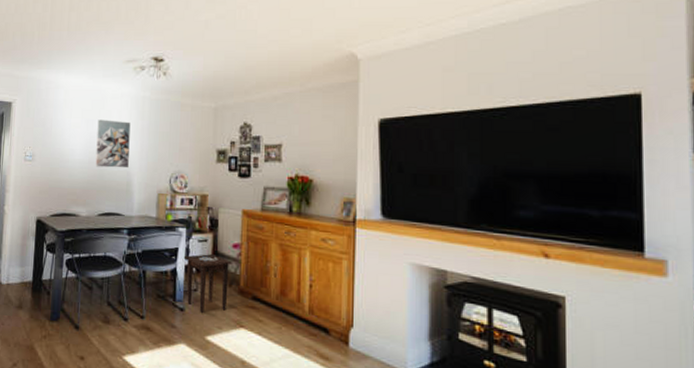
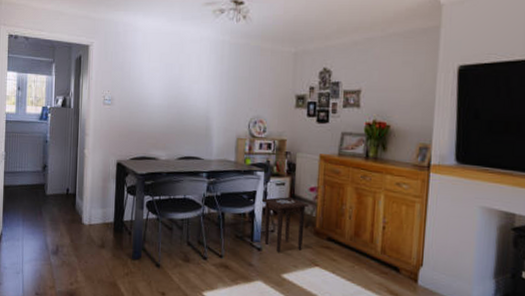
wall art: present [95,119,131,168] -> none [174,63,210,113]

